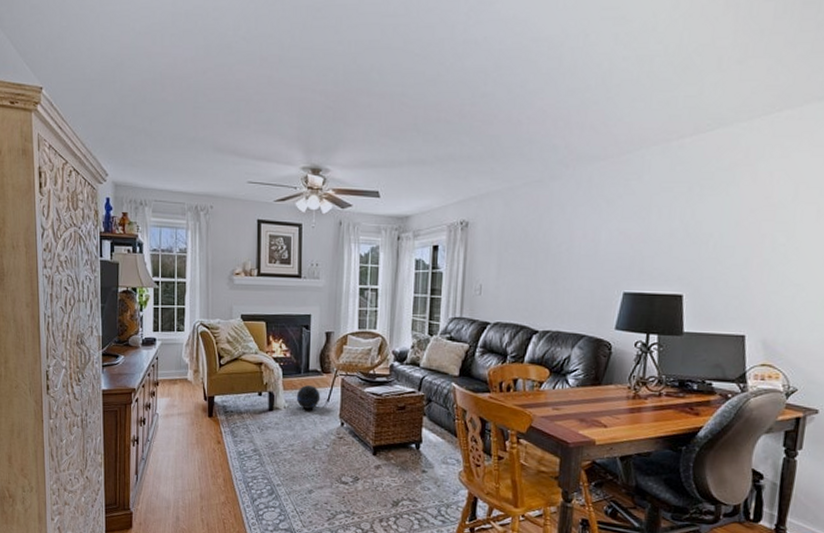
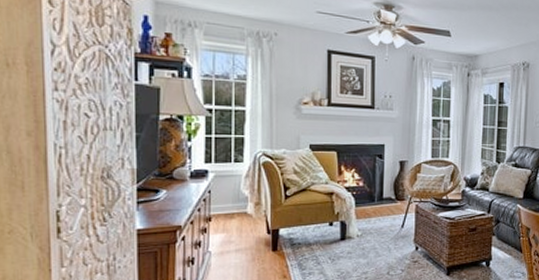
ball: present [296,385,321,409] -> none [369,213,395,236]

